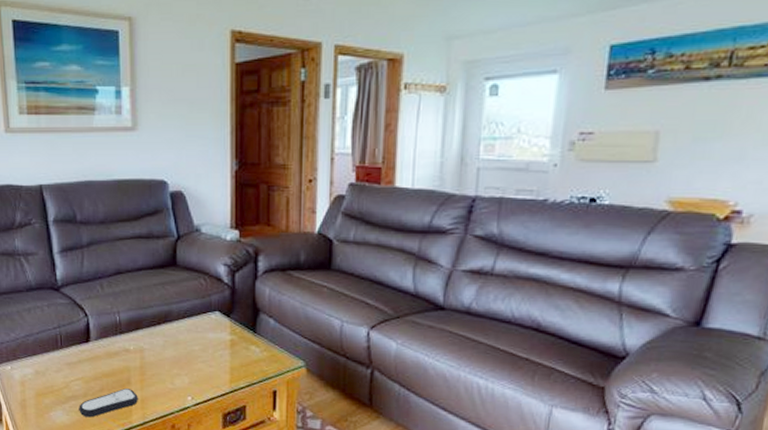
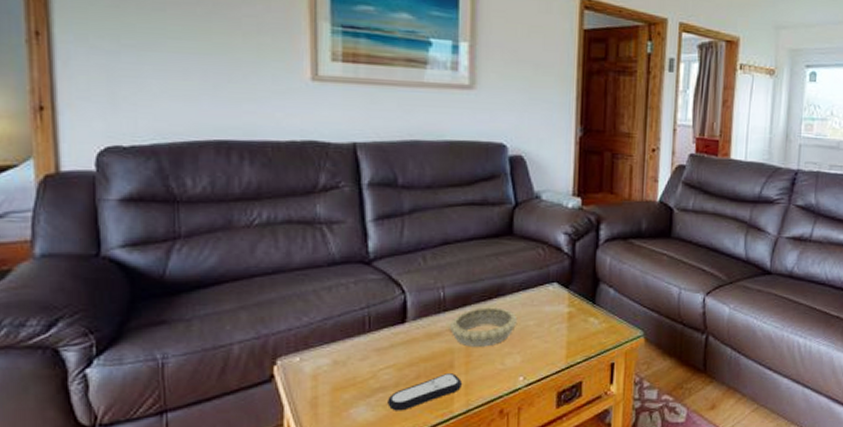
decorative bowl: none [126,331,184,367] -> present [450,307,518,347]

